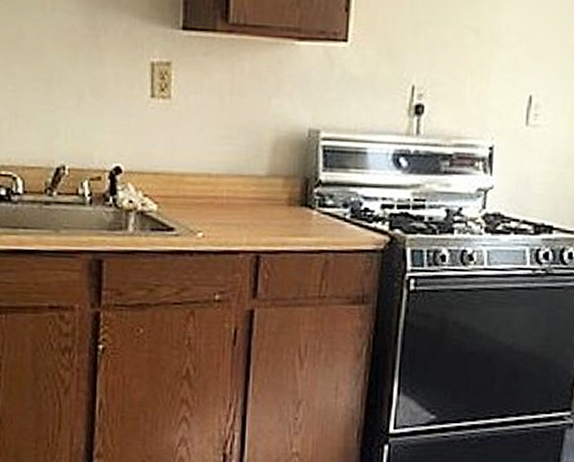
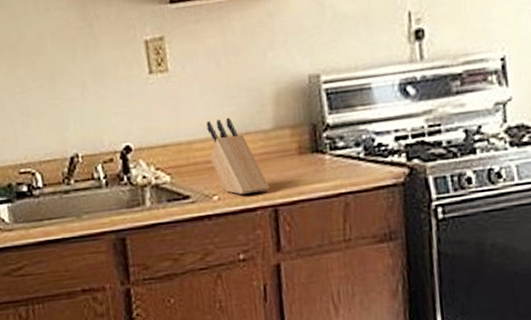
knife block: none [200,156,255,236] -> present [206,117,270,194]

